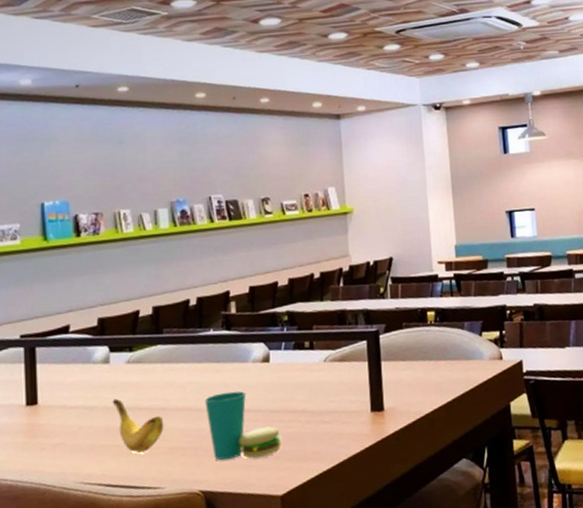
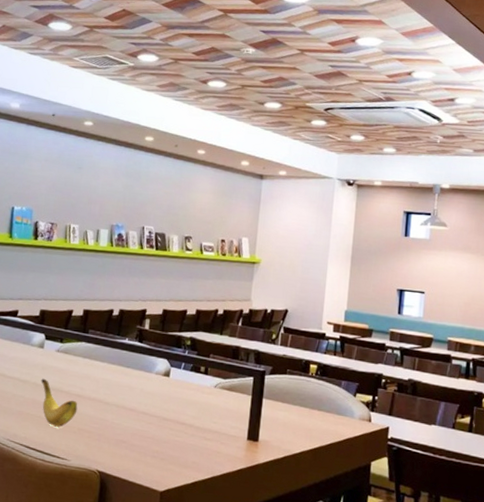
cup: present [204,391,282,461] -> none [112,393,169,455]

